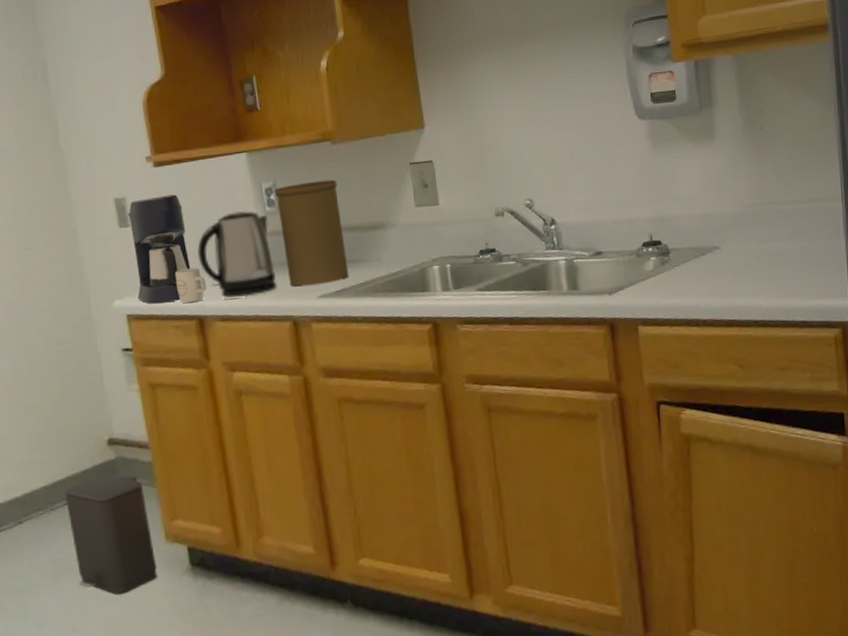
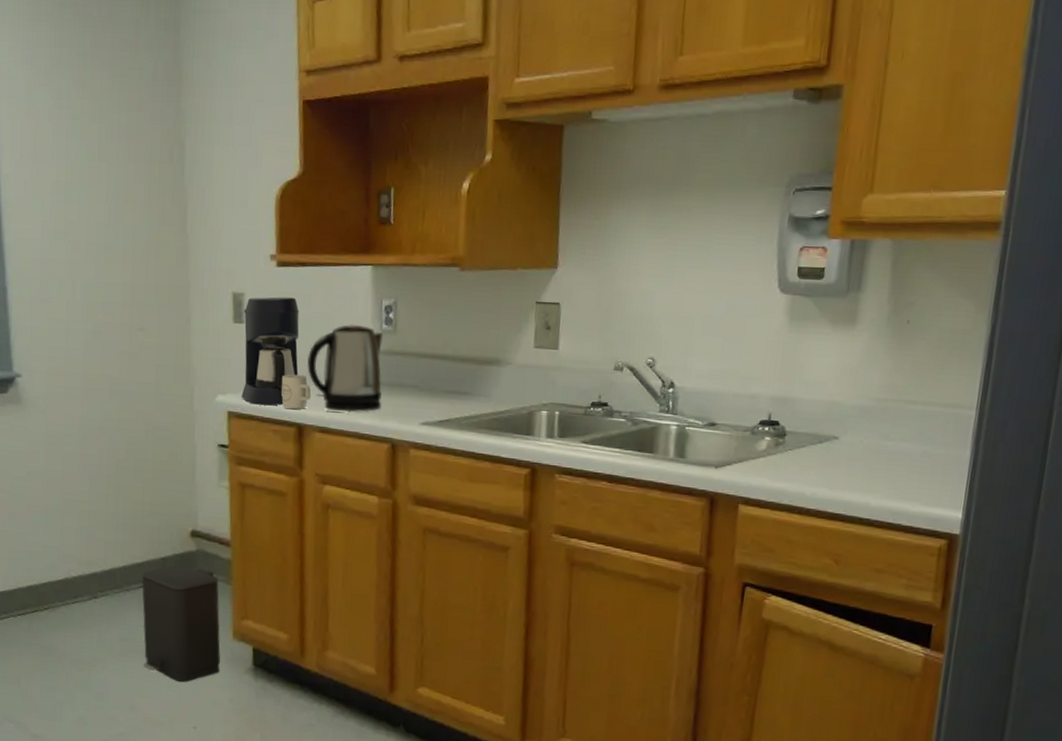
canister: present [275,179,349,287] -> none [394,305,459,412]

